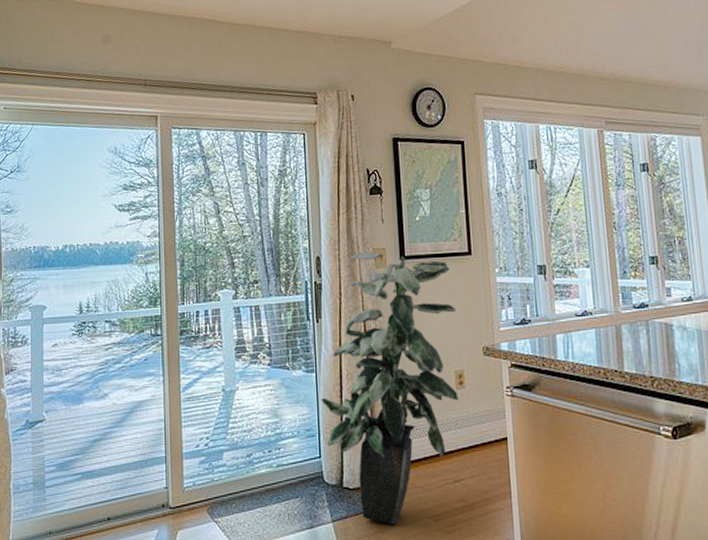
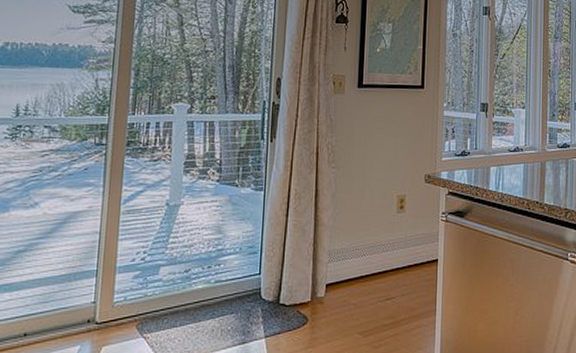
indoor plant: present [321,251,458,525] -> none [266,76,405,341]

